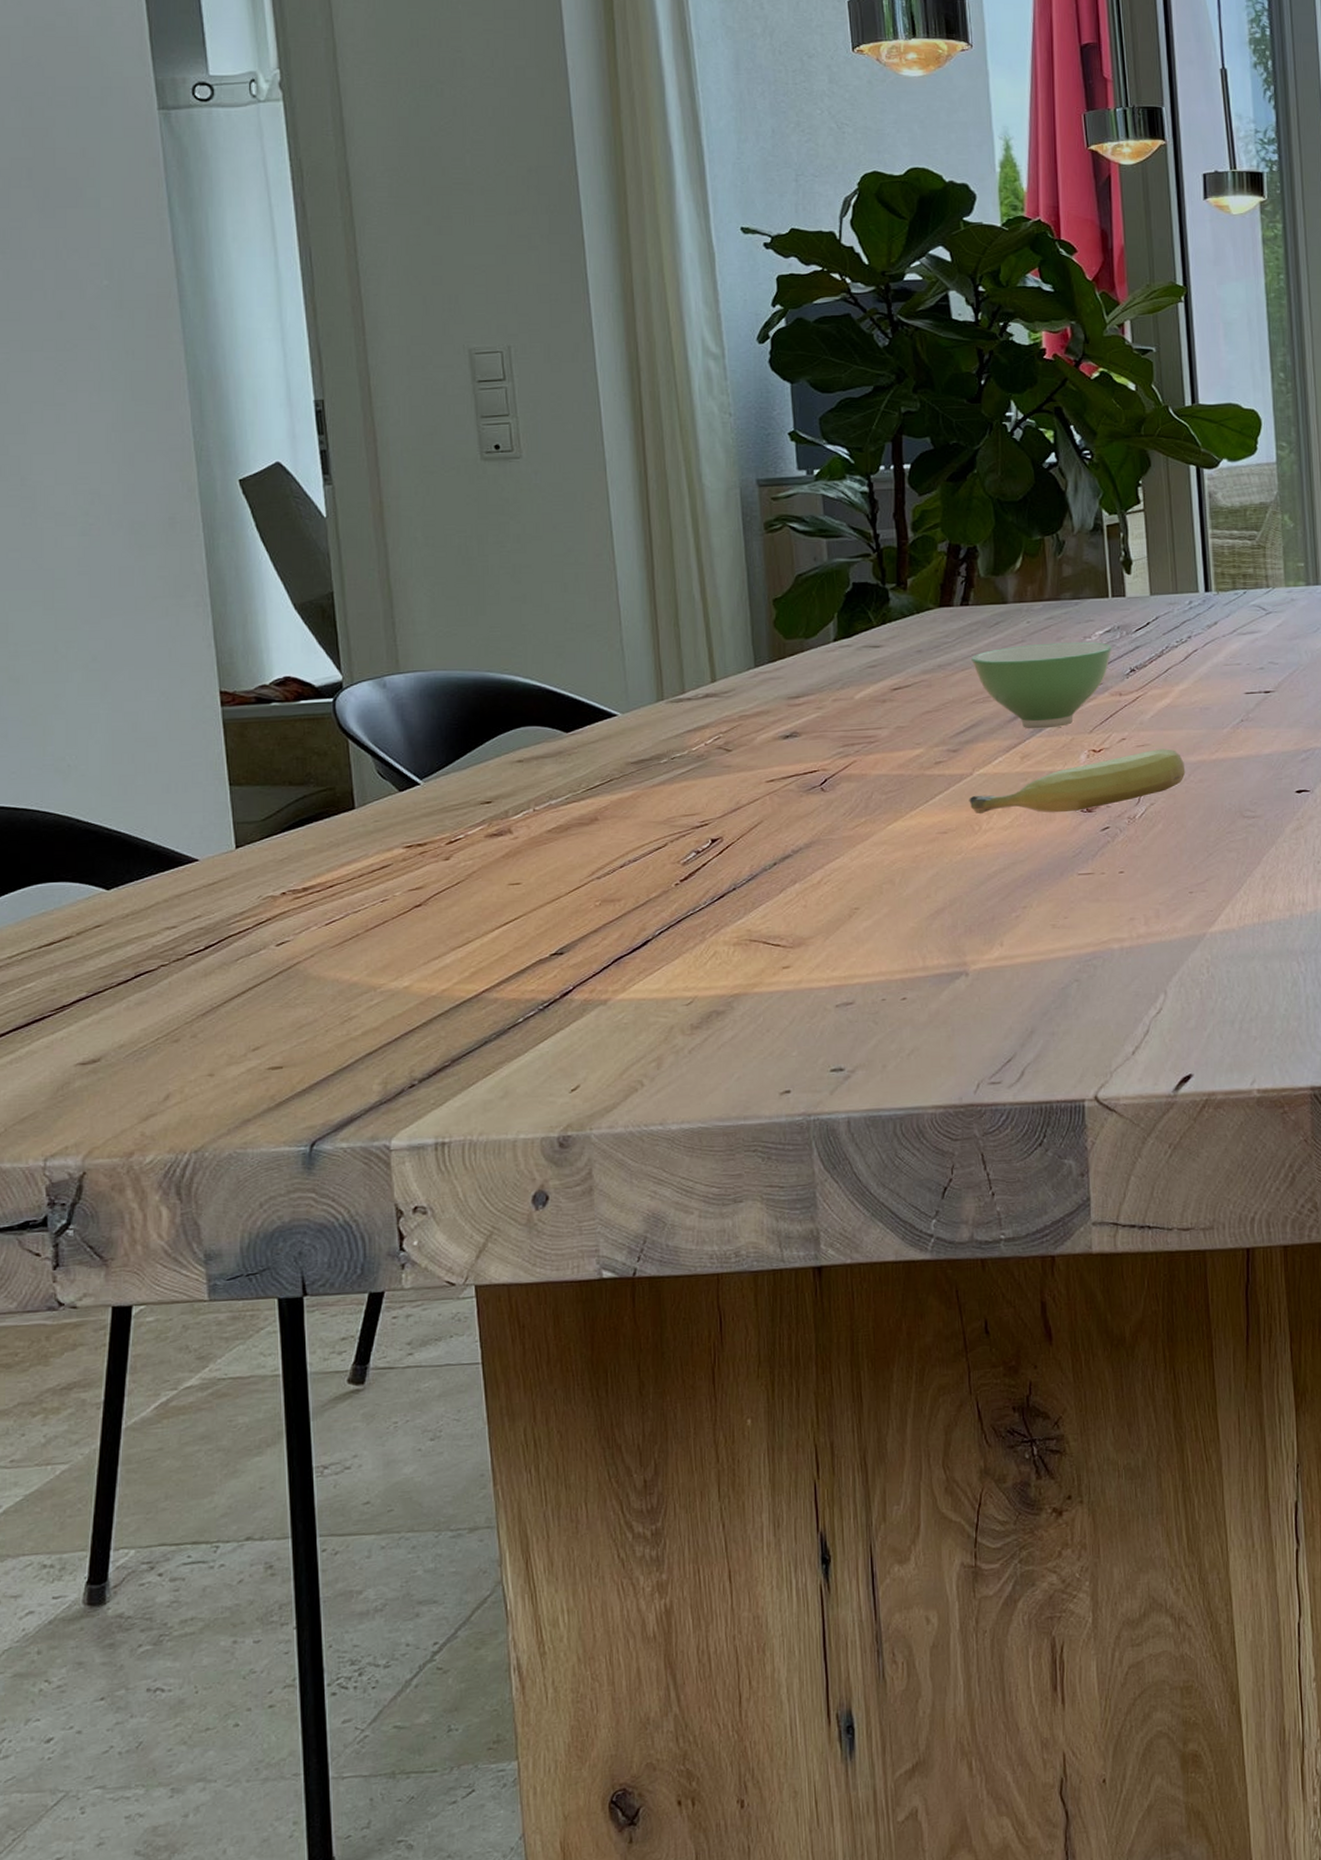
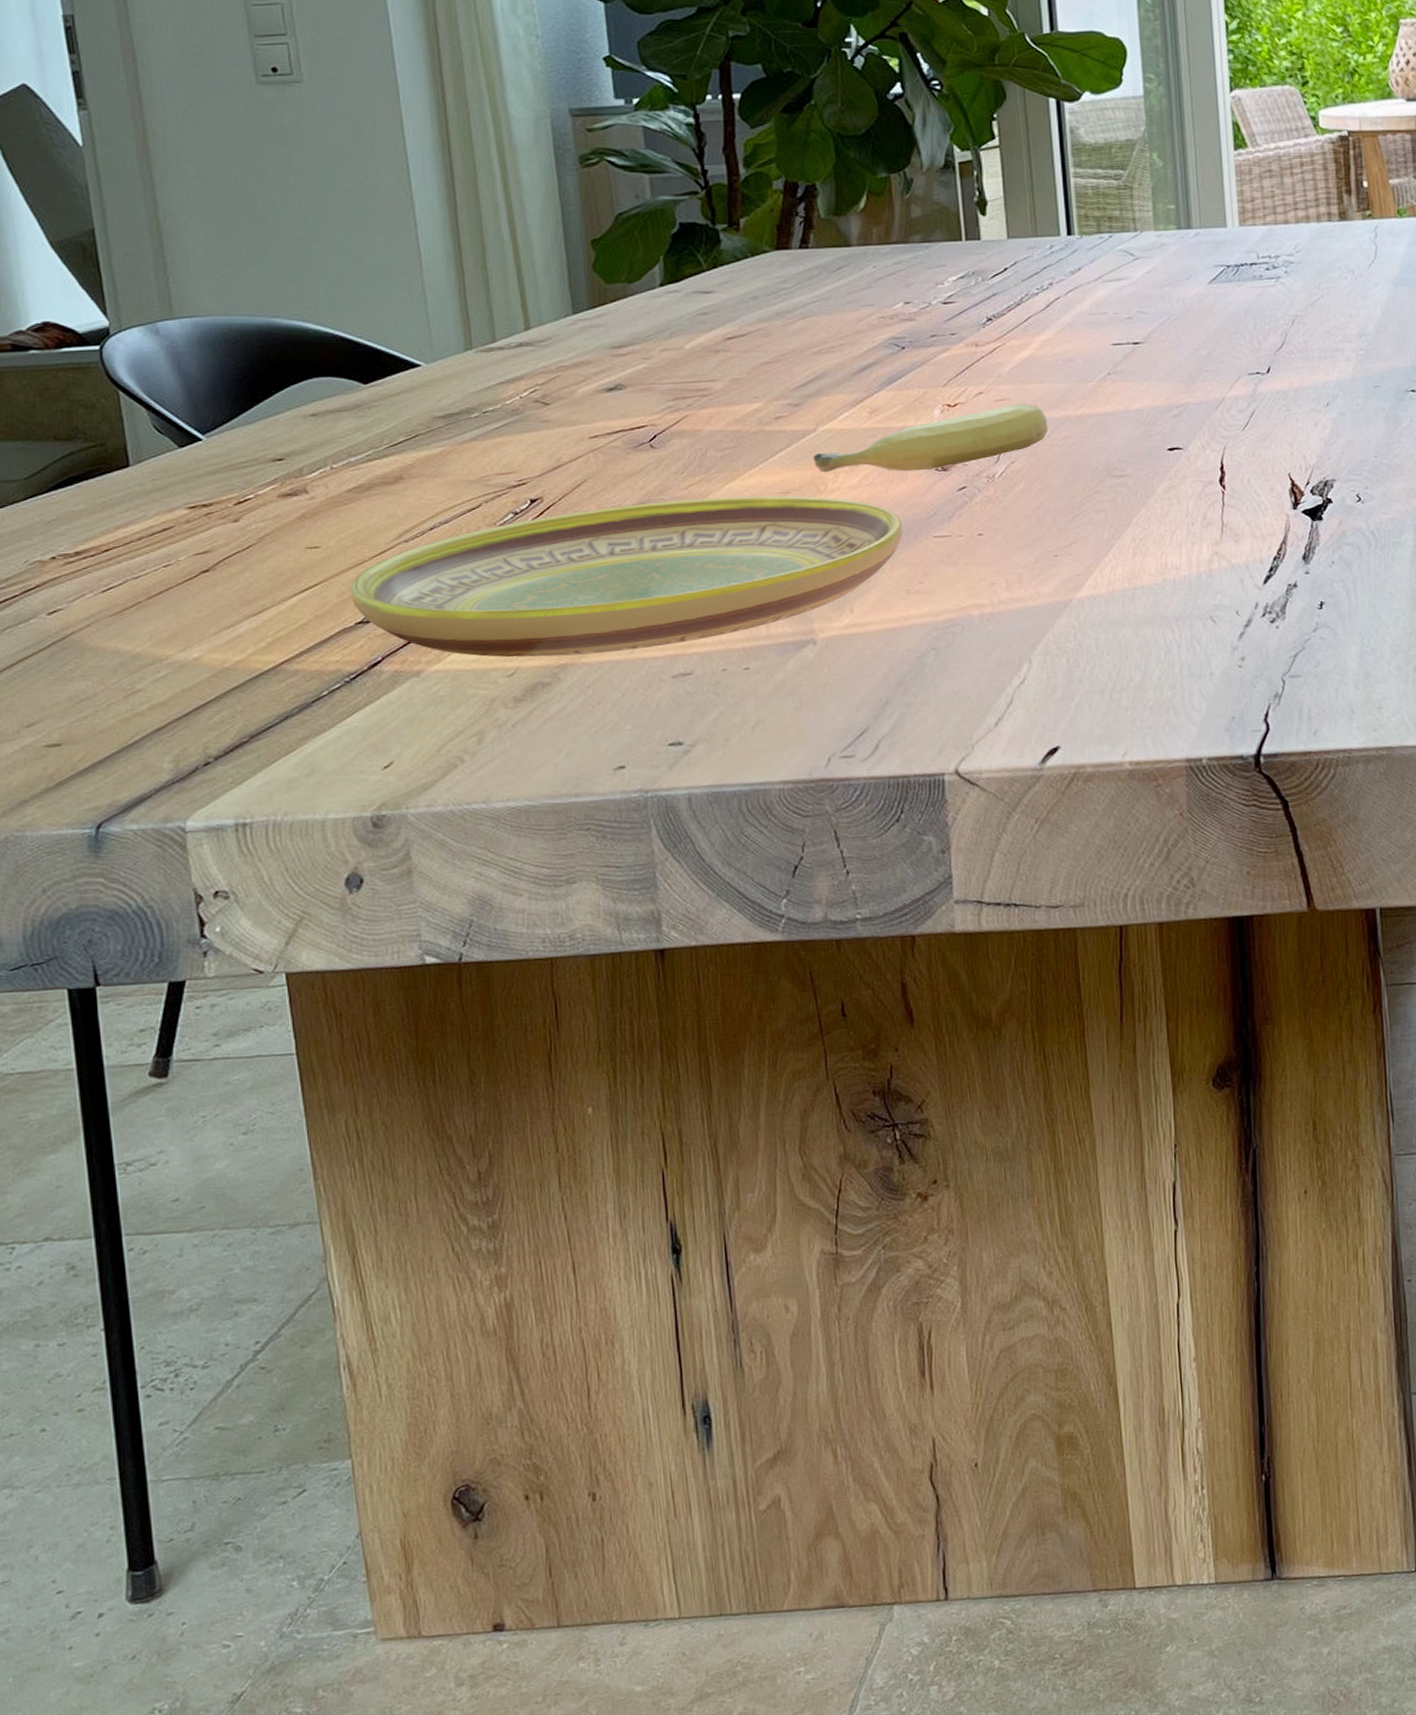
plate: none [546,835,1050,988] -> present [349,495,903,658]
bowl: present [971,641,1113,729] -> none [812,288,967,382]

